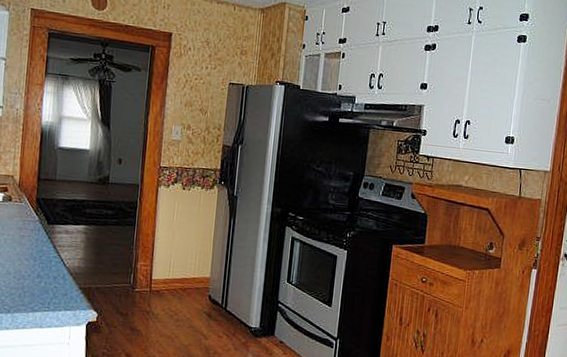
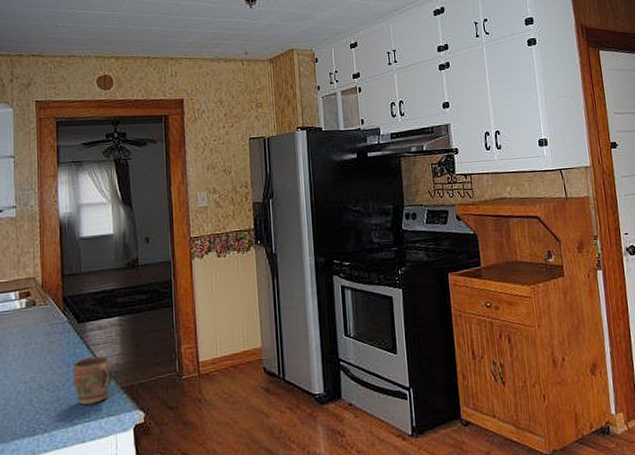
mug: none [38,256,74,297] -> present [73,356,113,405]

